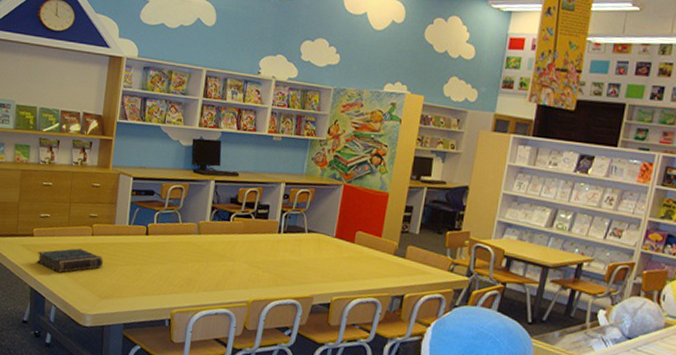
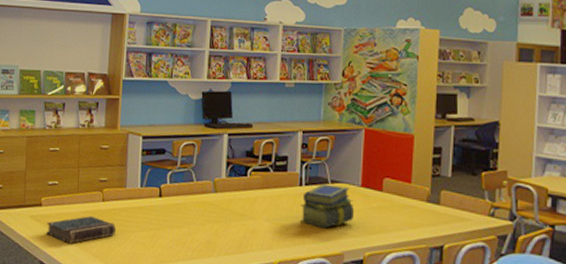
stack of books: none [276,232,327,274] -> present [300,184,354,229]

